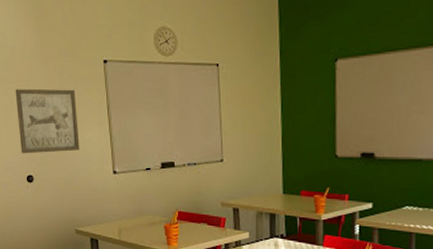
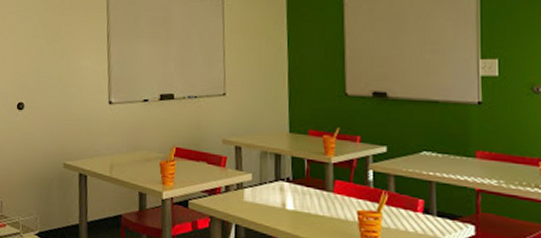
wall art: present [15,88,80,154] -> none [14,13,76,80]

